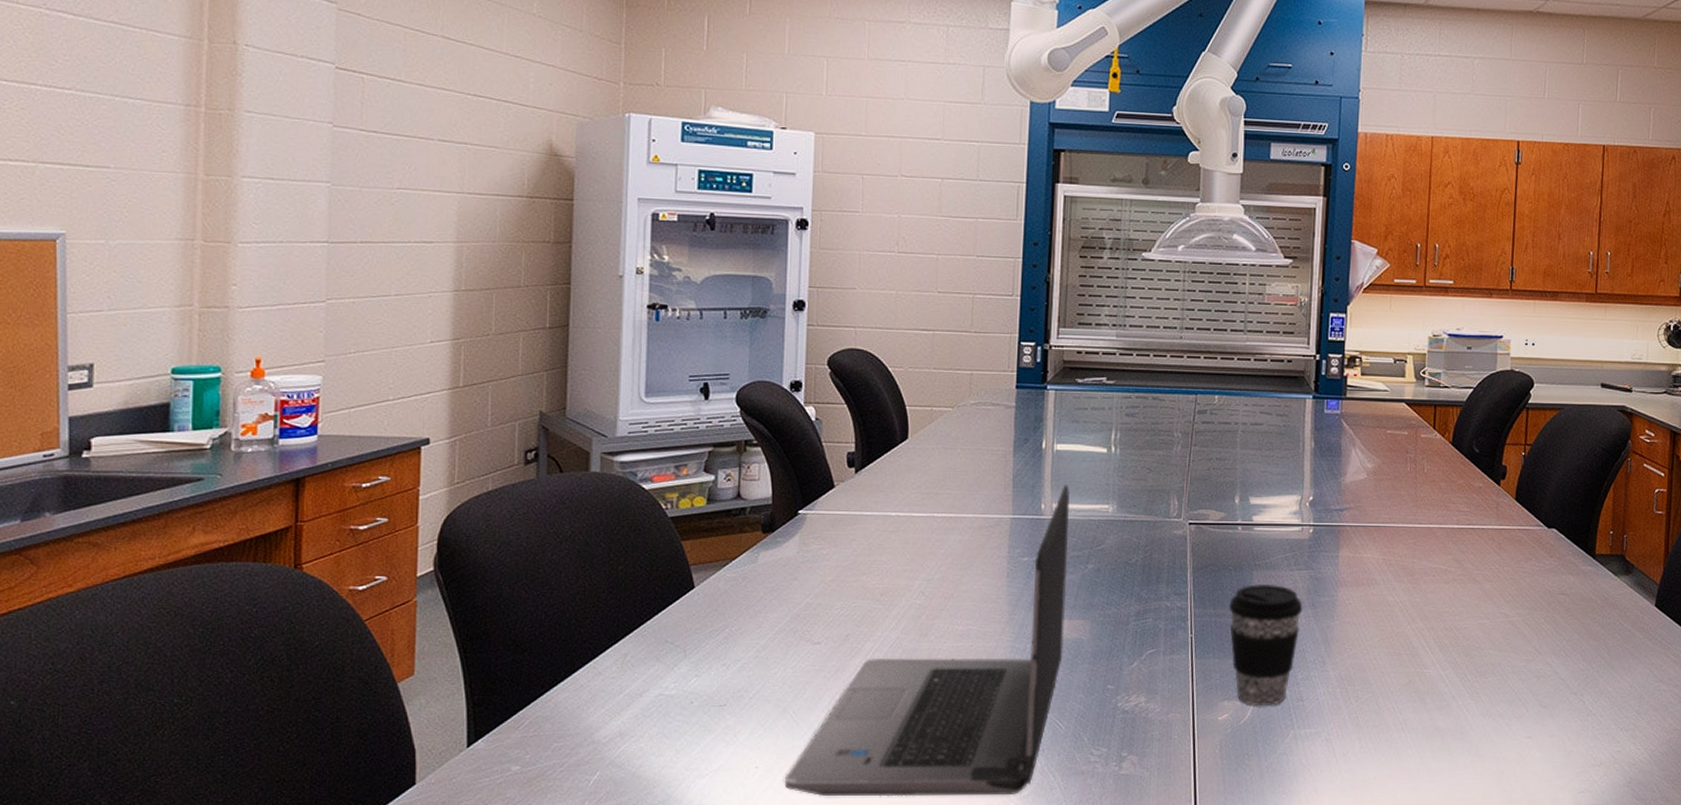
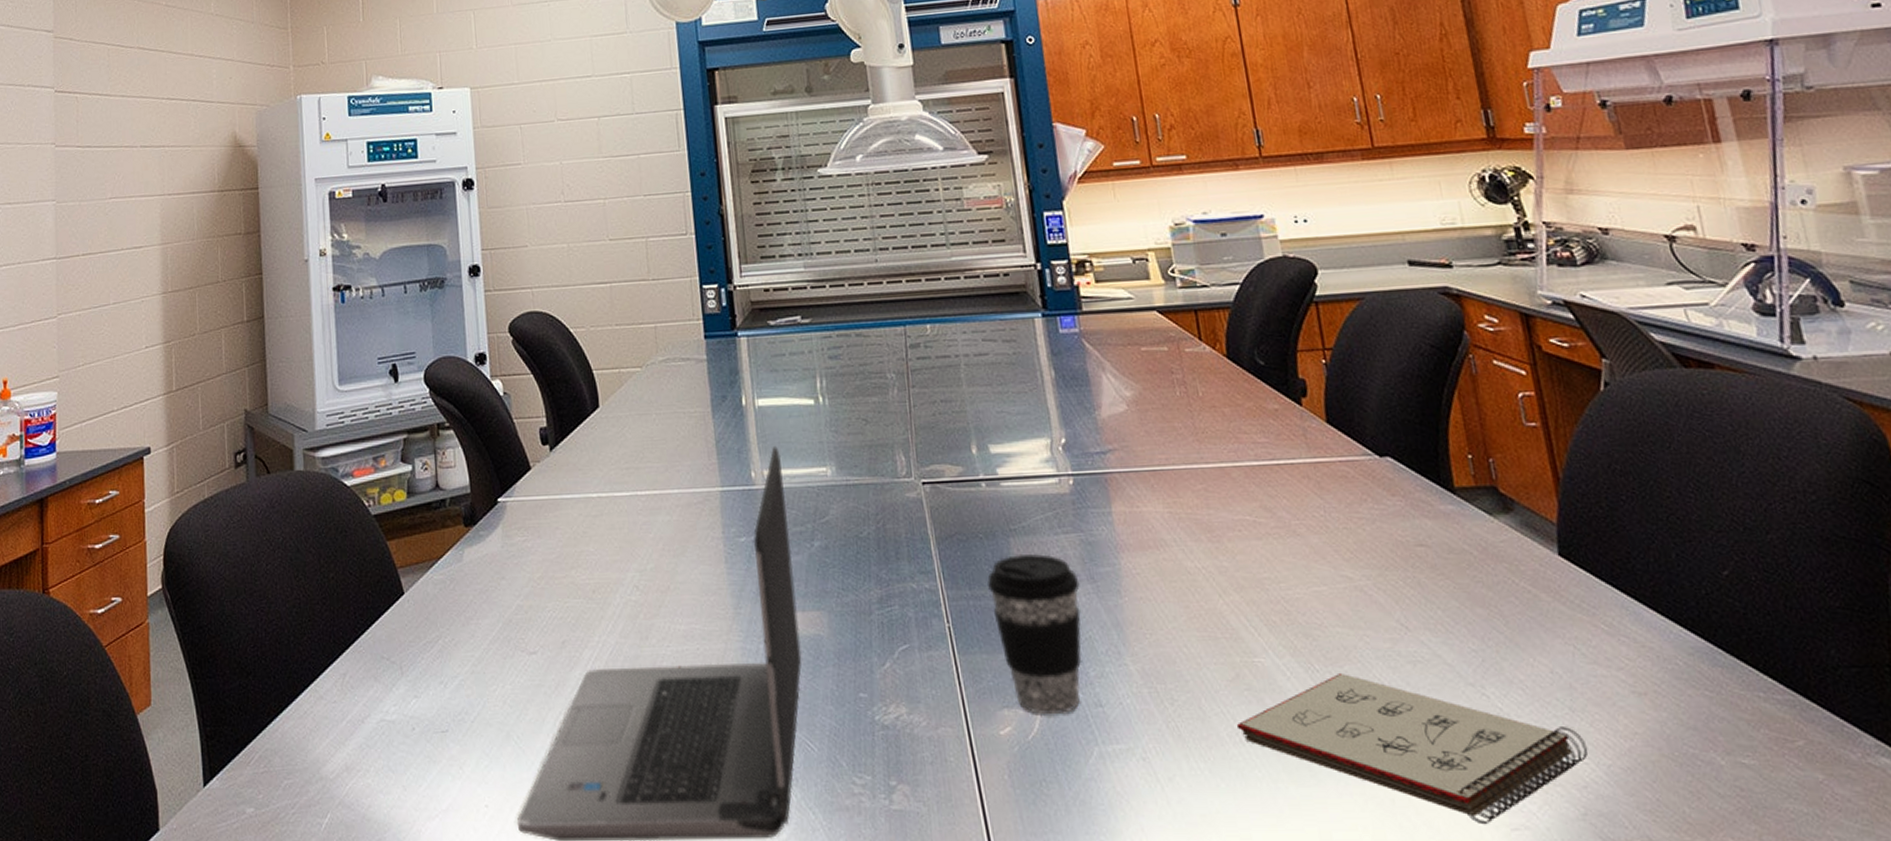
notepad: none [1401,683,1642,788] -> present [1236,674,1589,824]

